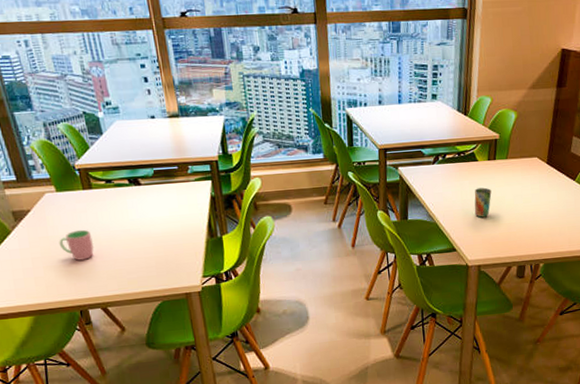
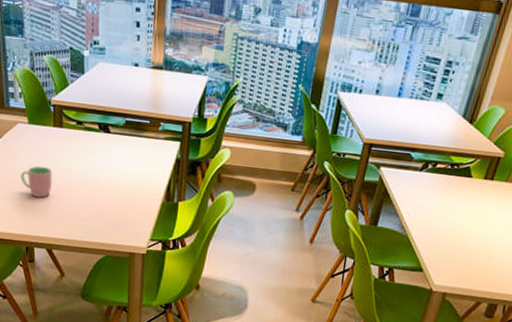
cup: present [474,187,492,218] -> none [453,207,480,242]

